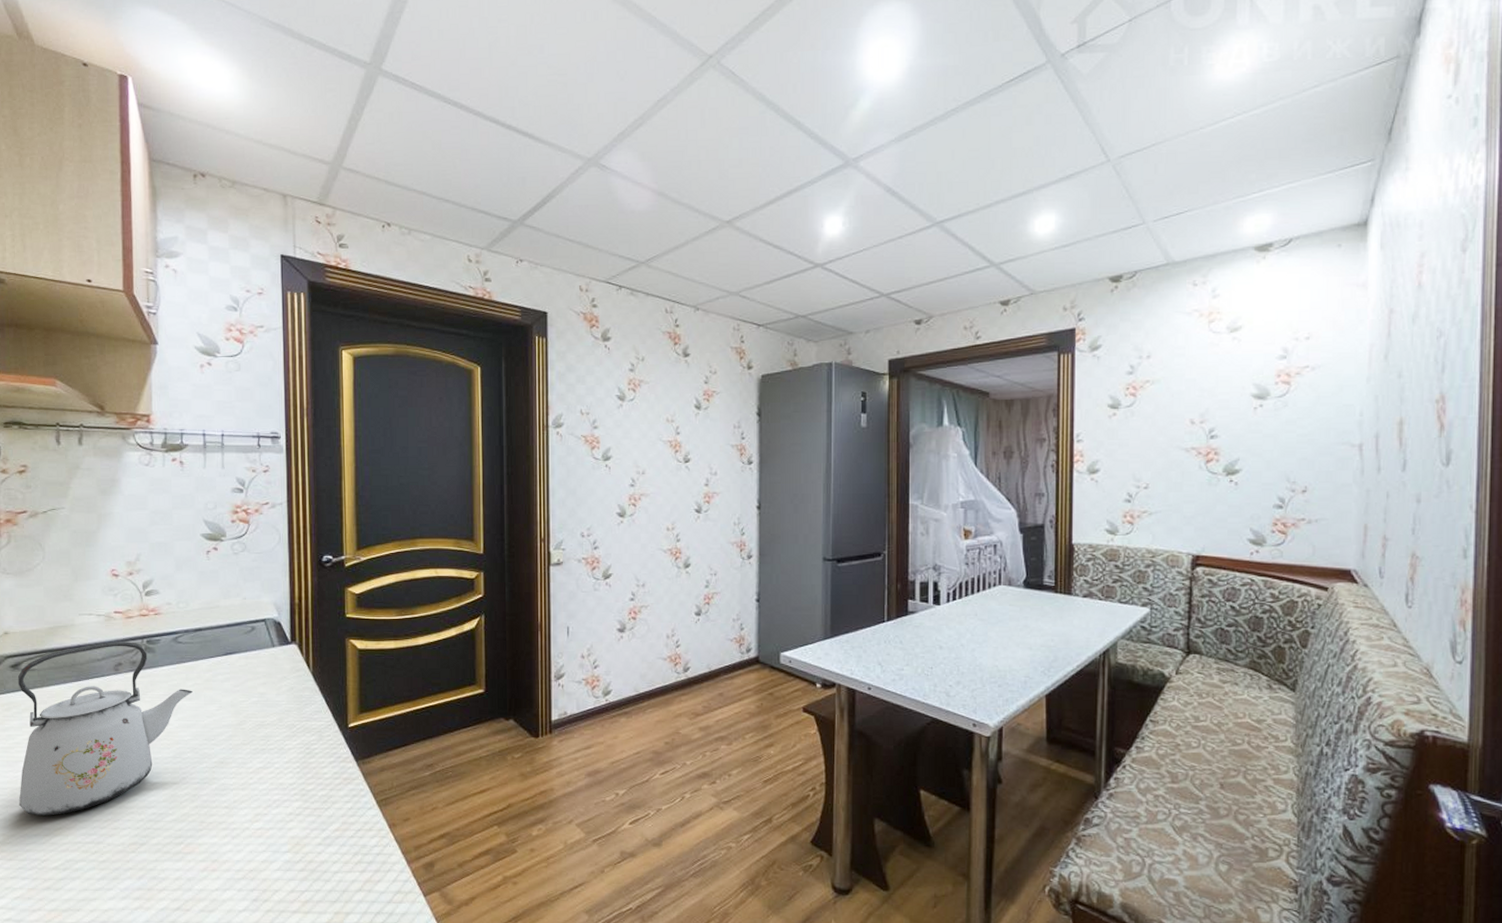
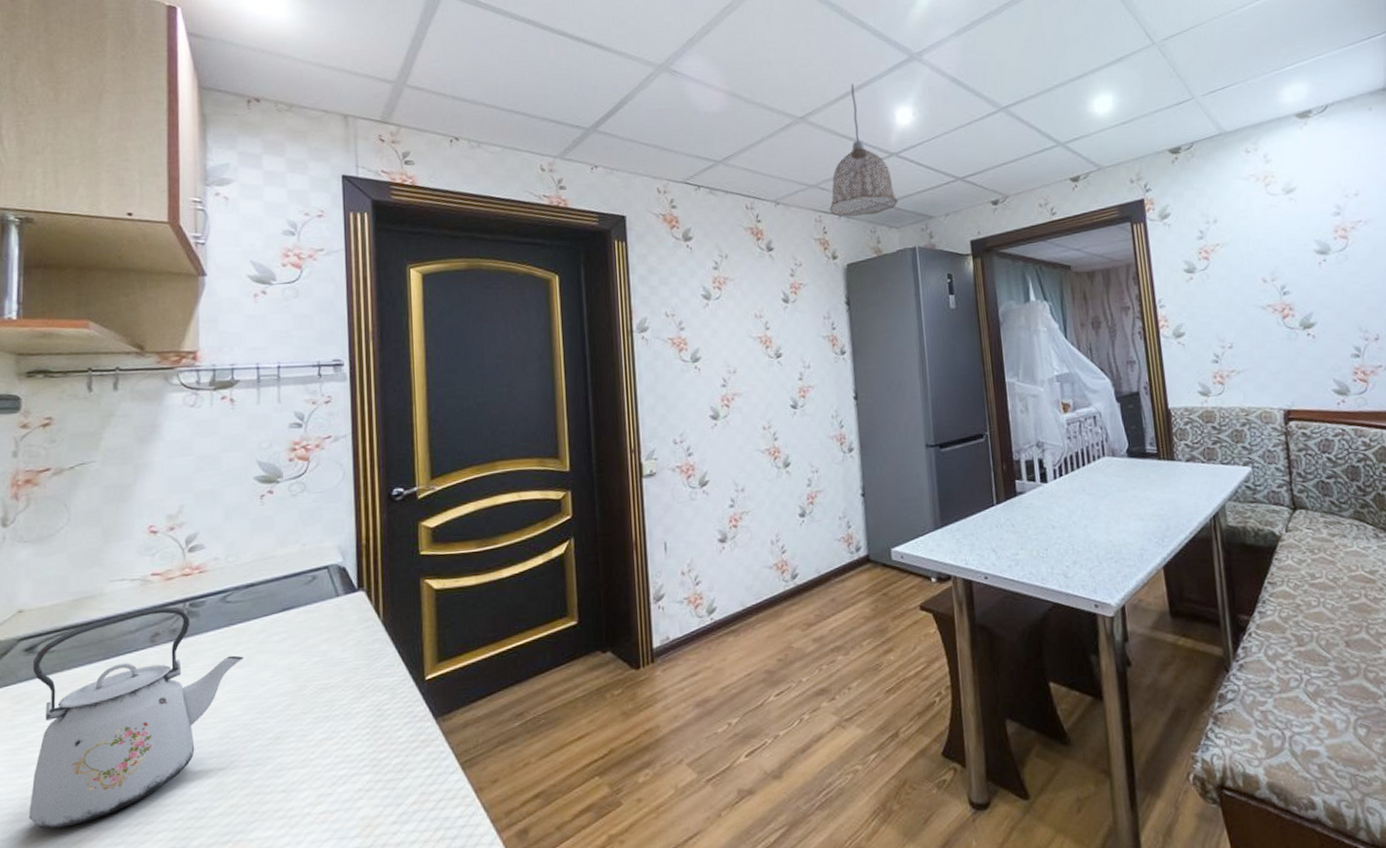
pendant lamp: none [748,189,819,328] -> present [829,84,898,217]

